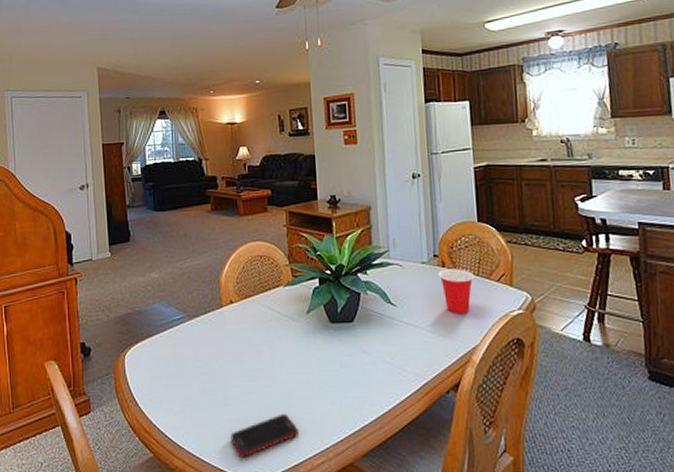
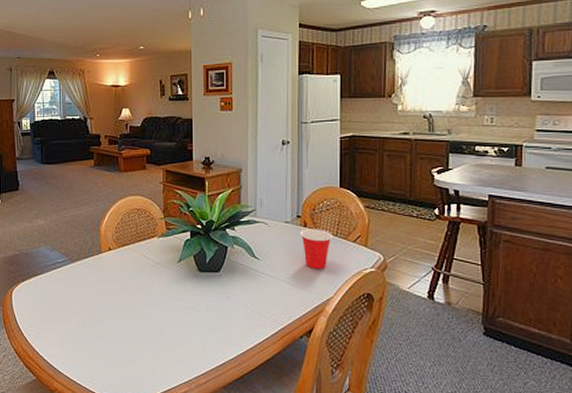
cell phone: present [230,413,298,457] -> none [105,348,165,384]

